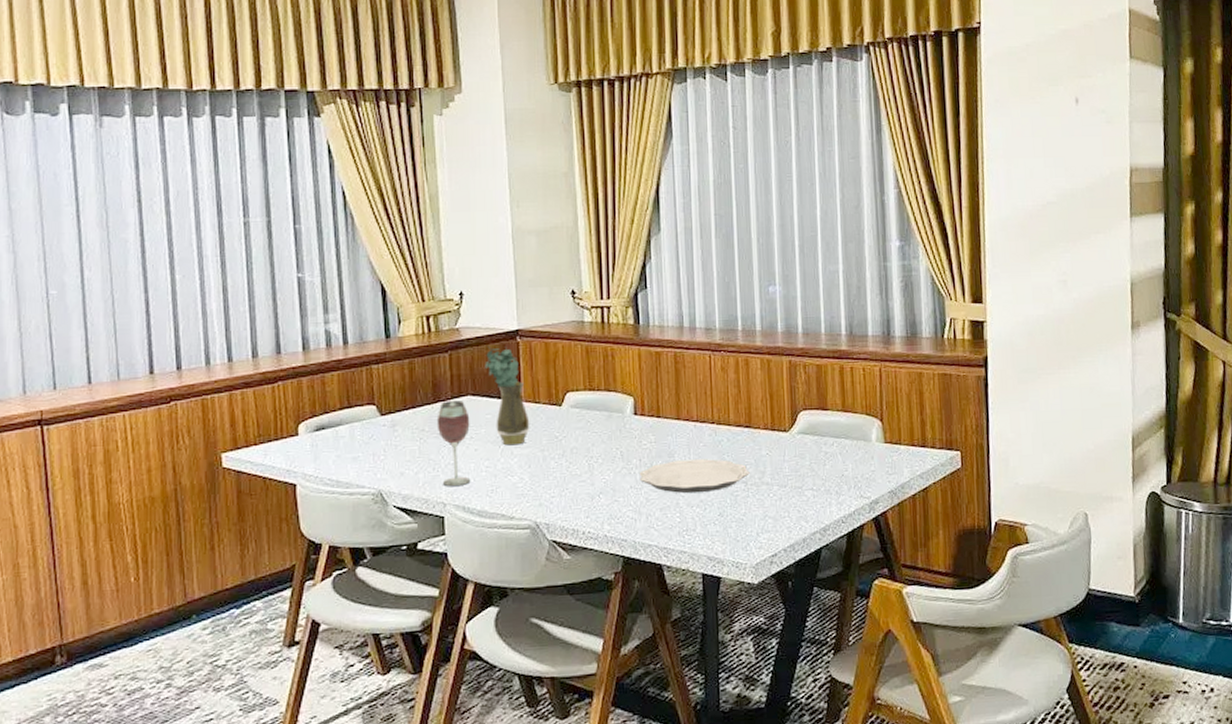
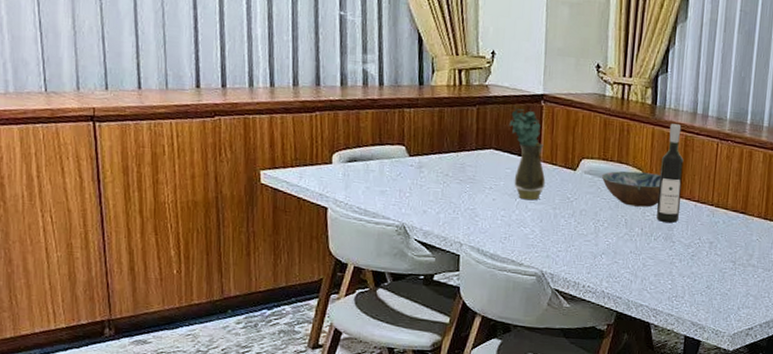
wineglass: present [437,401,471,486] -> none [460,151,491,230]
bowl: none [589,397,655,436] -> present [601,171,661,207]
plate: present [639,459,750,493] -> none [639,234,739,266]
bottle: none [651,341,680,449] -> present [657,123,684,223]

